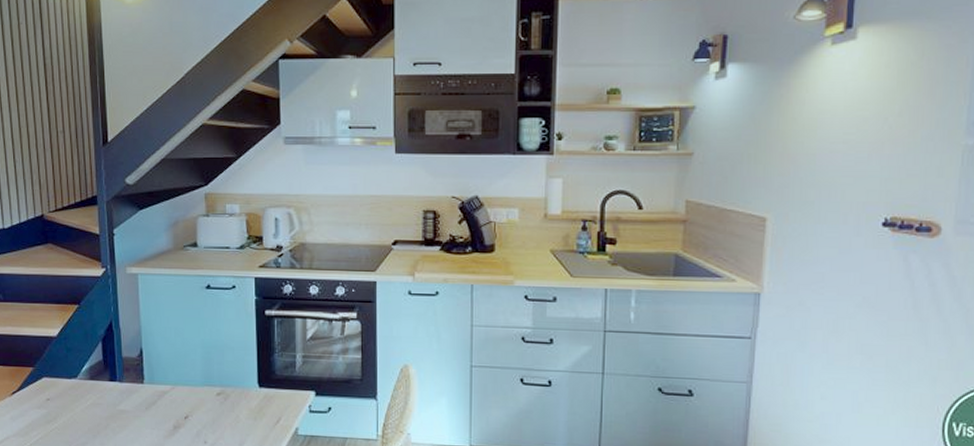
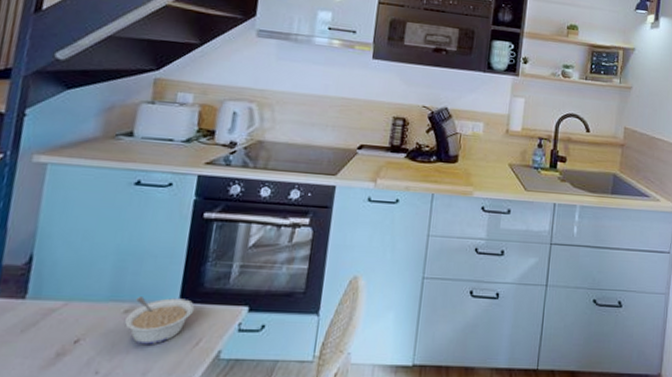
legume: none [219,382,271,422] -> present [125,297,195,345]

